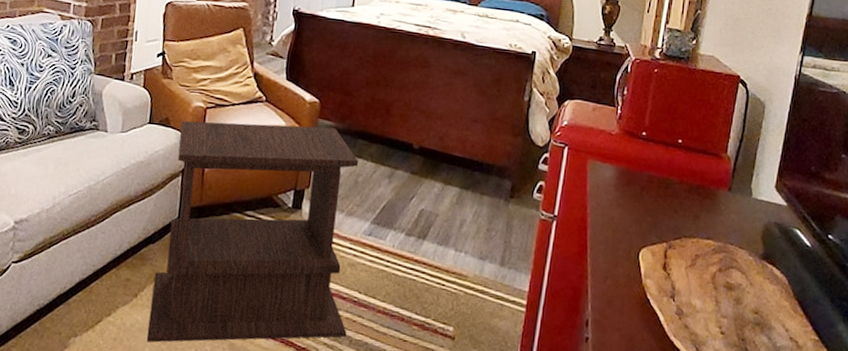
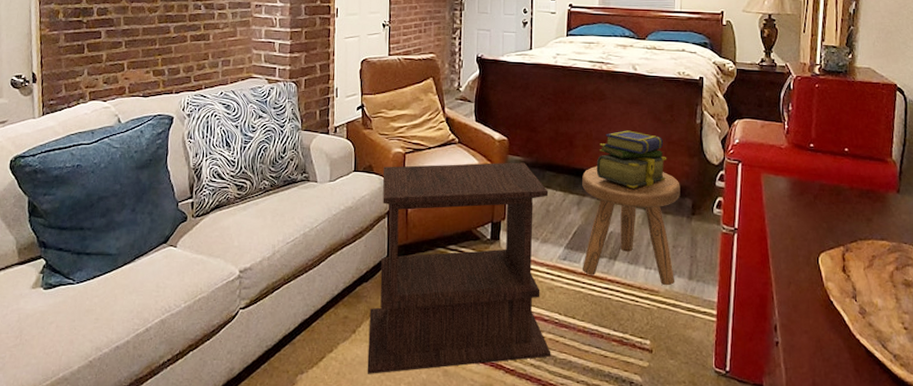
stool: none [388,137,501,271] -> present [582,165,680,286]
stack of books: none [412,102,490,165] -> present [596,130,667,189]

